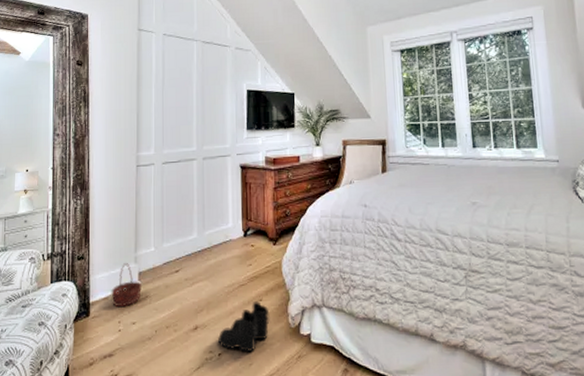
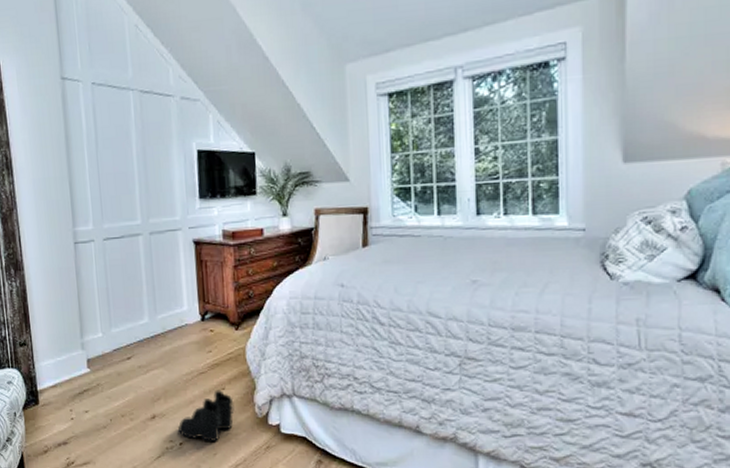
basket: present [111,263,143,306] -> none [59,350,93,394]

